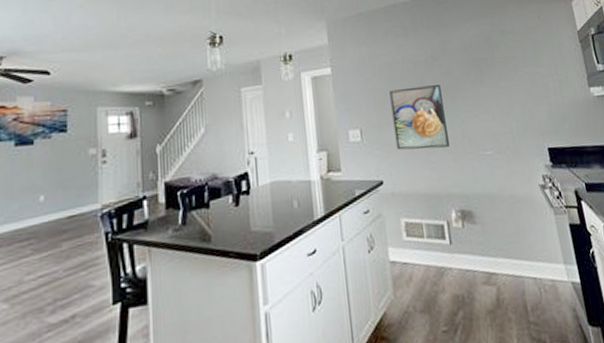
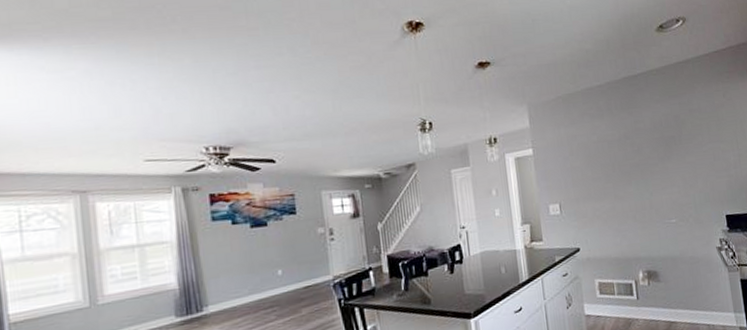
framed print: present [389,84,450,150] -> none [585,160,640,221]

